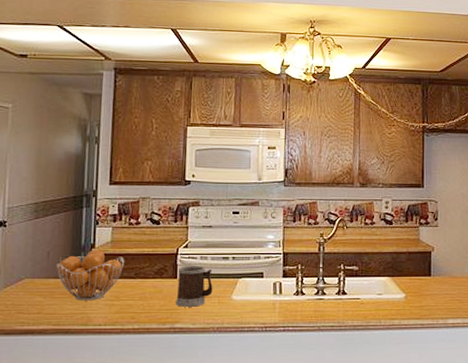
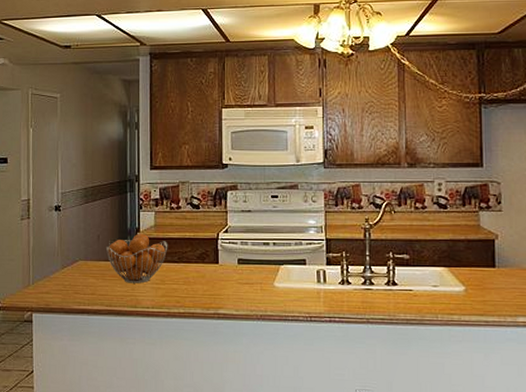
mug: present [176,266,213,307] -> none [219,251,255,293]

